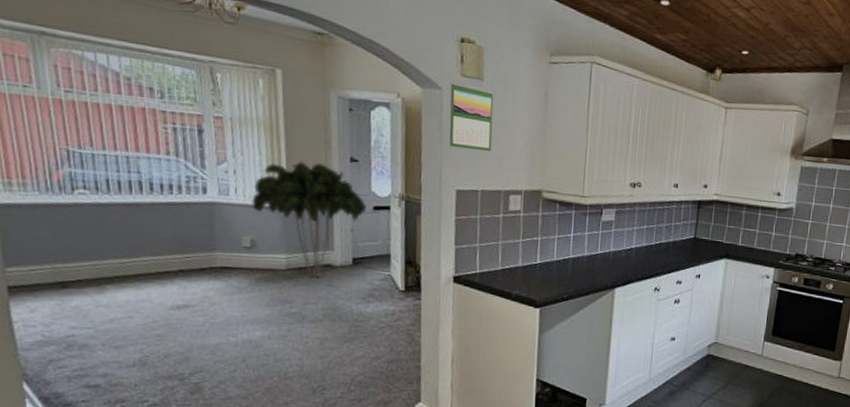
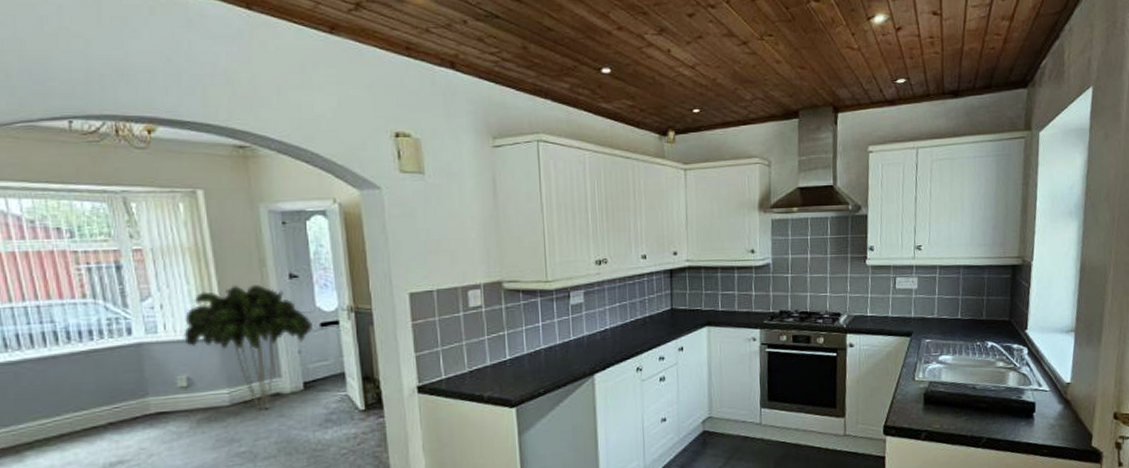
calendar: present [449,81,494,151] -> none [390,179,442,248]

